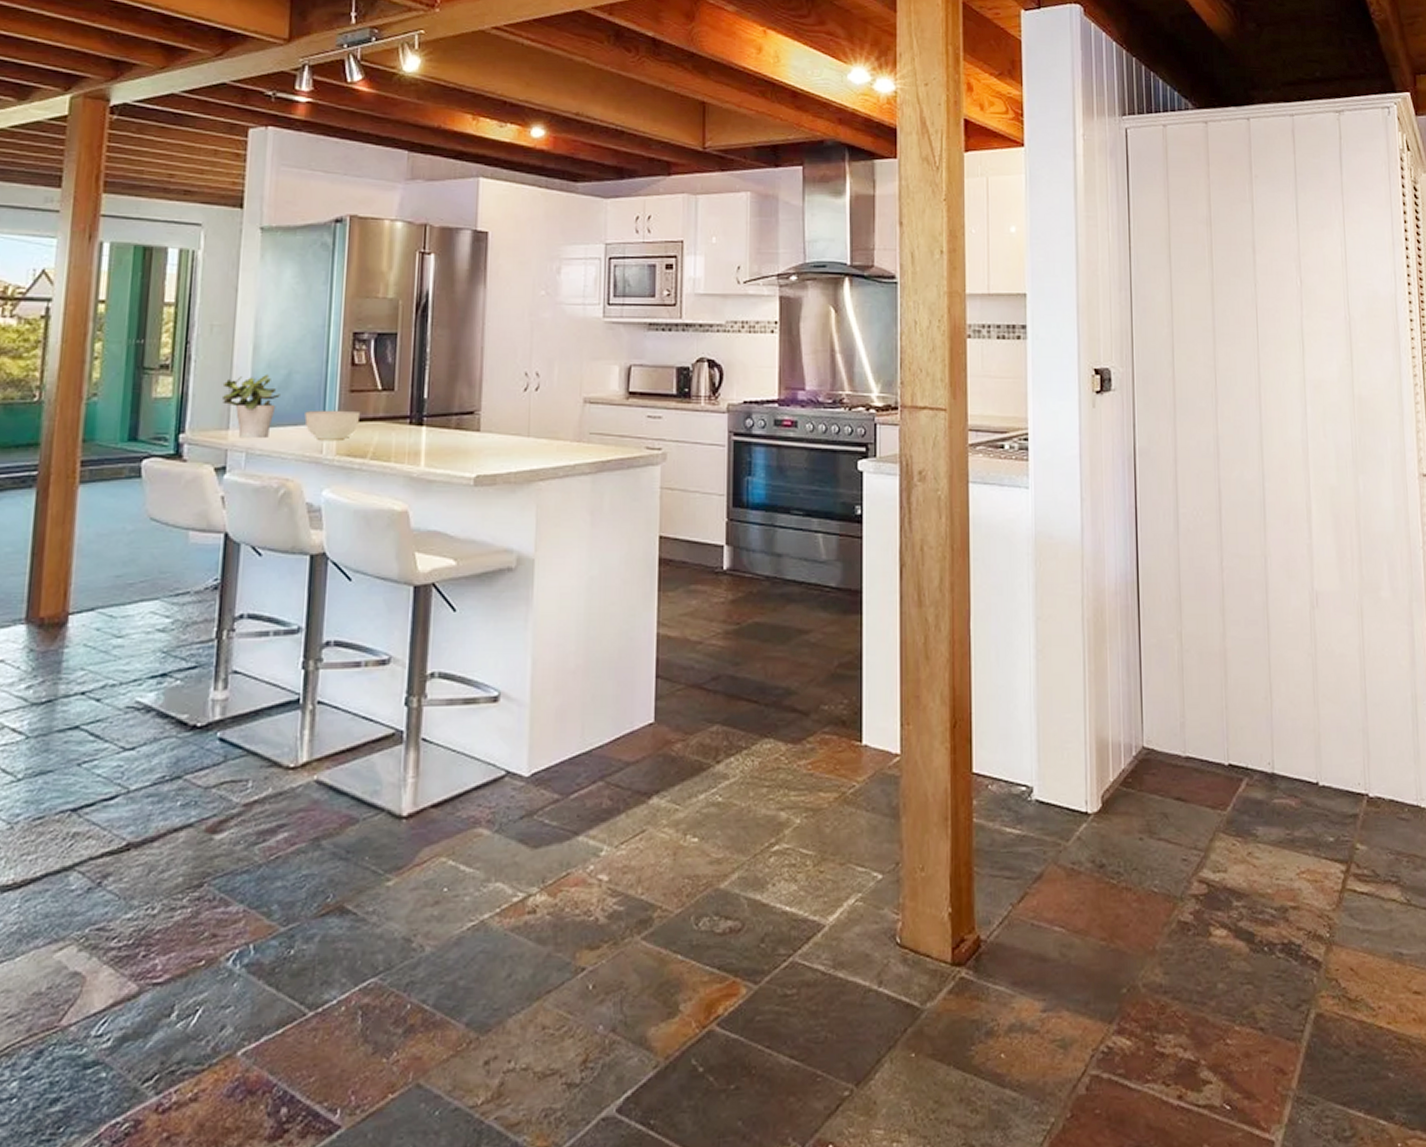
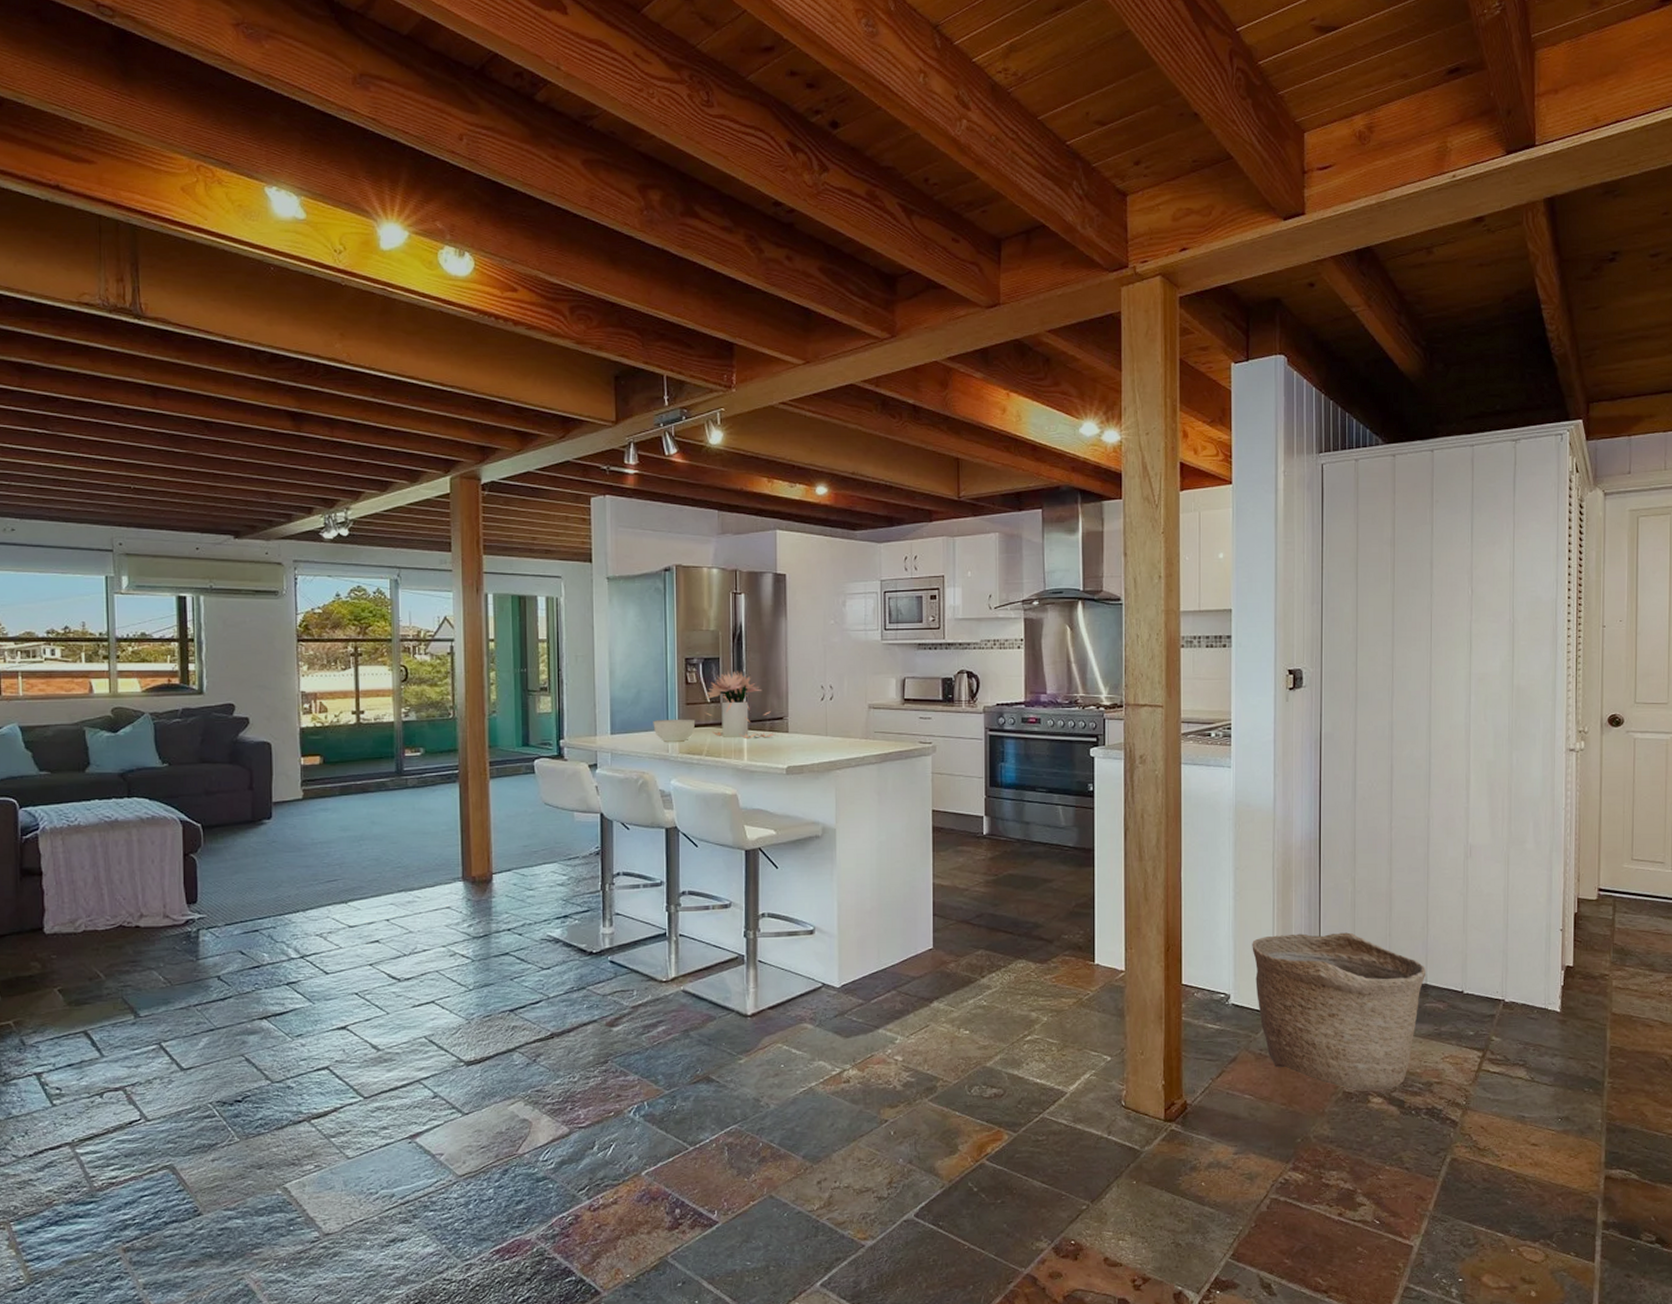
potted plant: present [221,374,280,439] -> none [588,692,633,743]
bouquet: none [373,350,464,439] -> present [705,671,776,740]
basket: none [1059,704,1273,920] -> present [1252,932,1426,1091]

